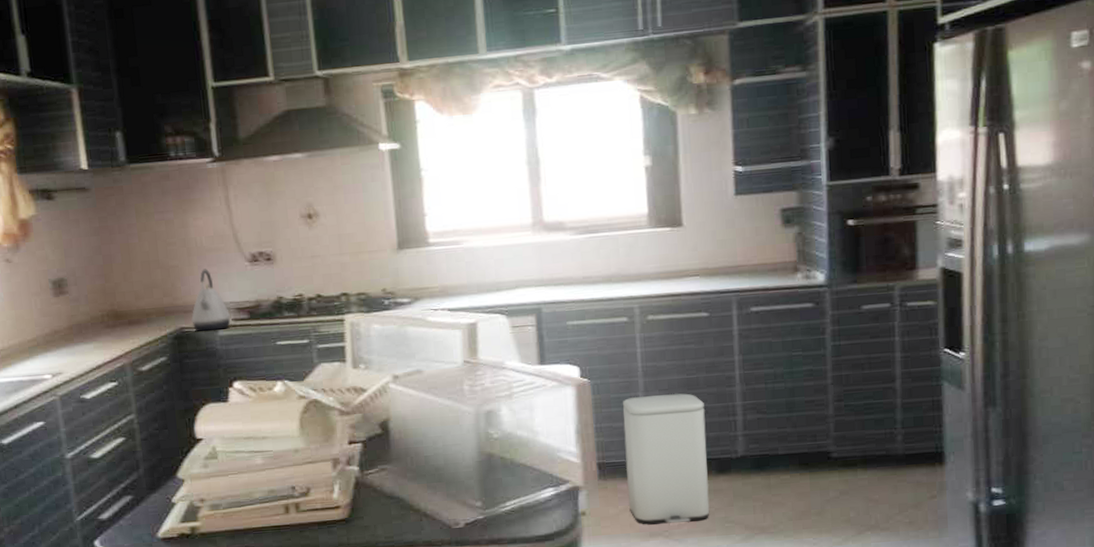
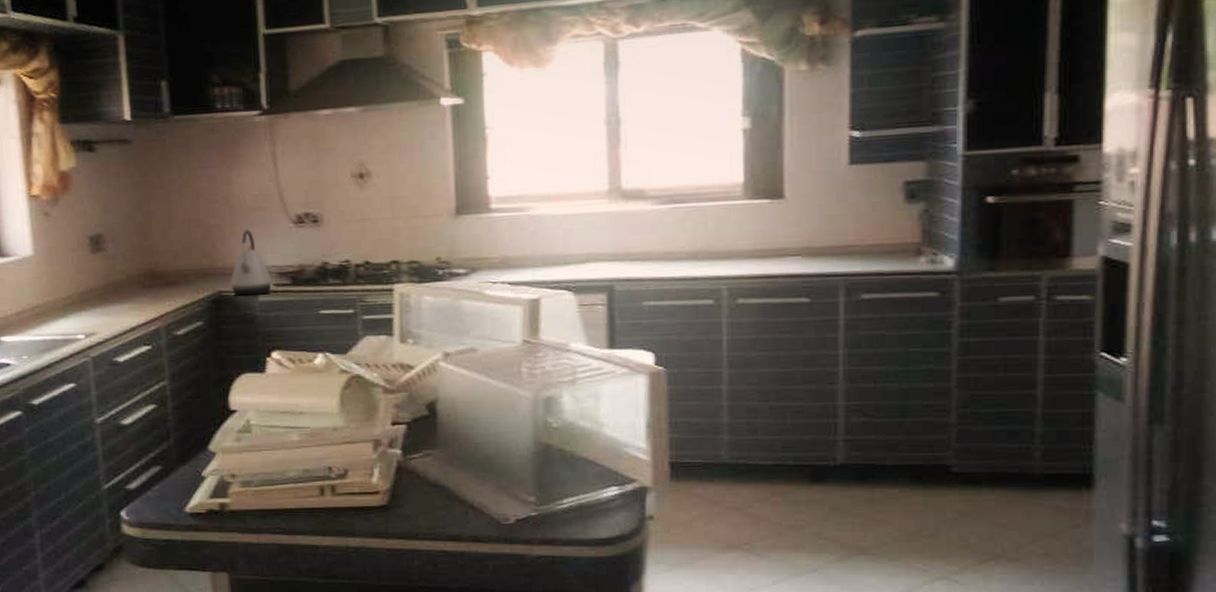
pedal bin: present [622,393,710,525] -> none [702,389,800,535]

